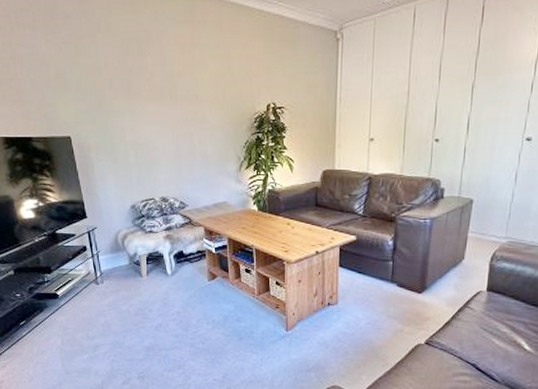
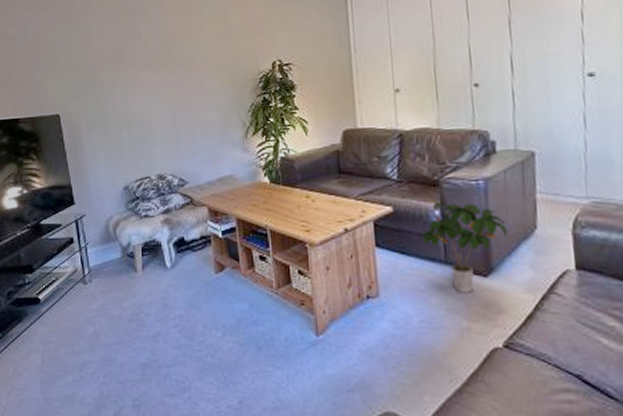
potted plant: none [374,234,442,304] -> present [419,201,508,293]

